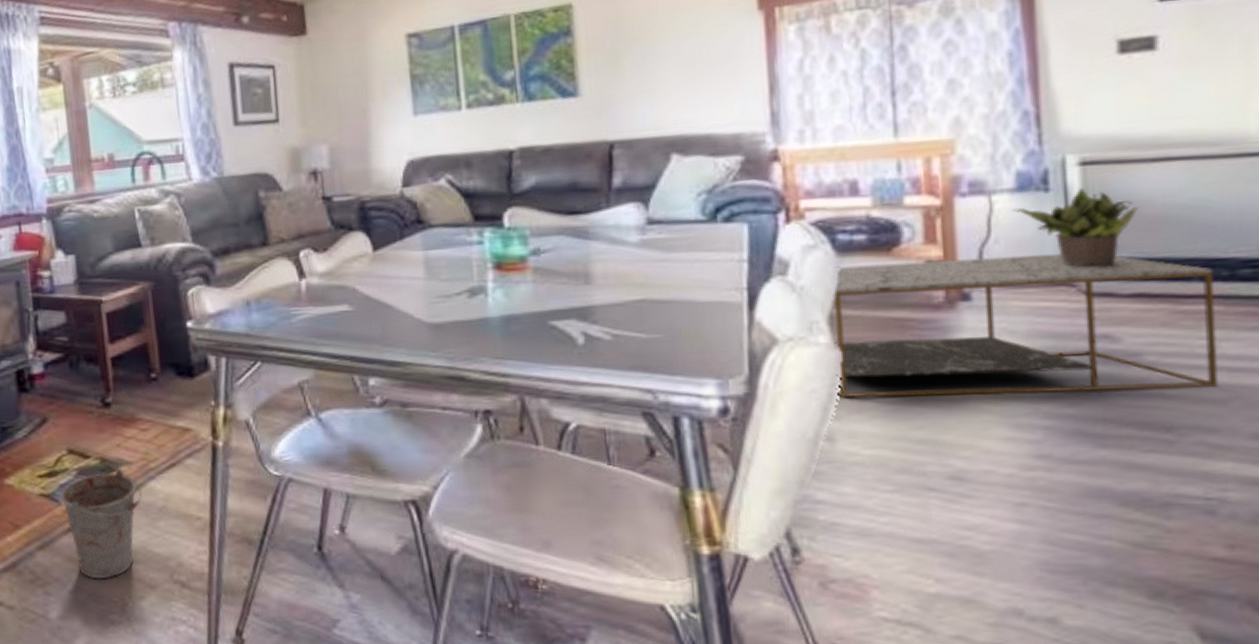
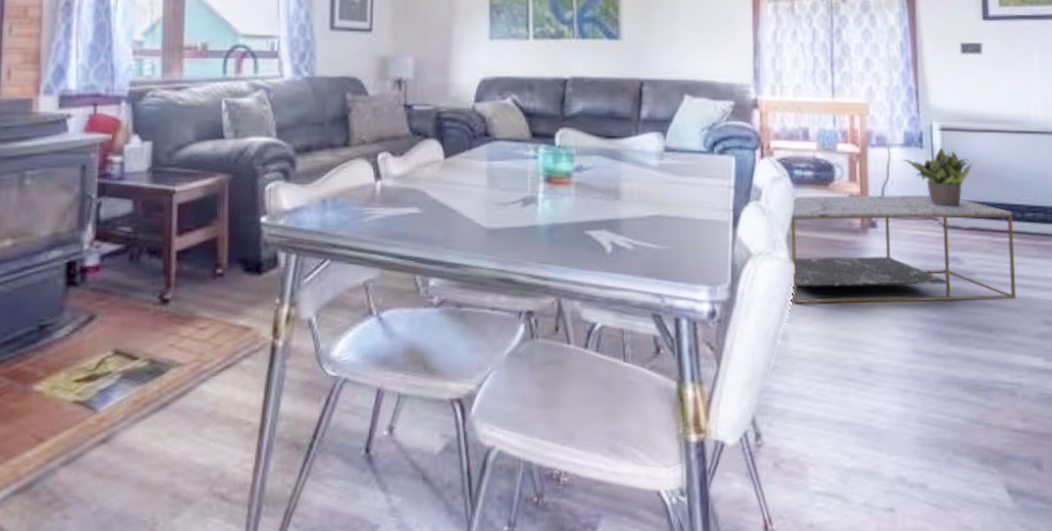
bucket: present [60,467,142,579] -> none [98,369,191,497]

